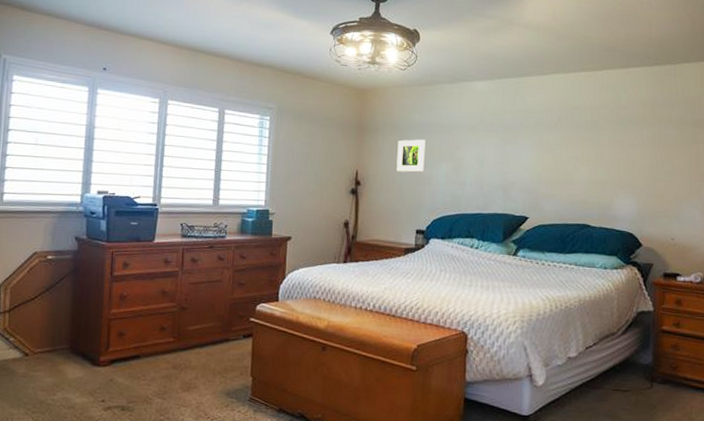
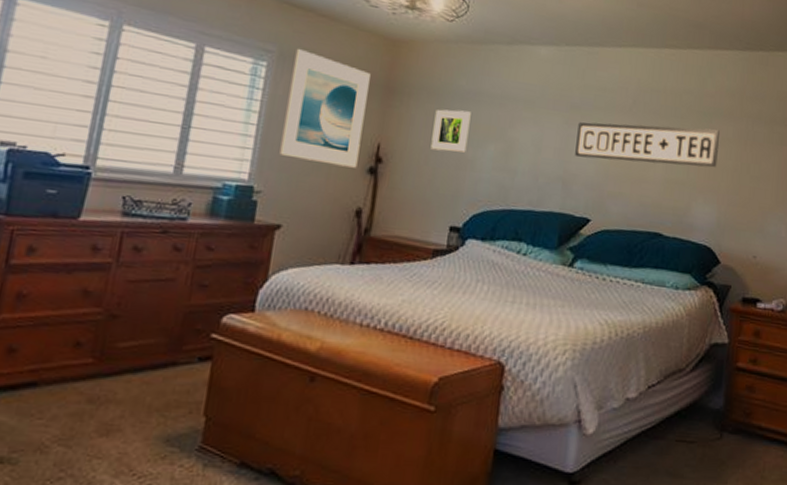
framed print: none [285,105,346,191] -> present [279,49,371,168]
sign: none [512,135,635,168] -> present [575,122,720,168]

